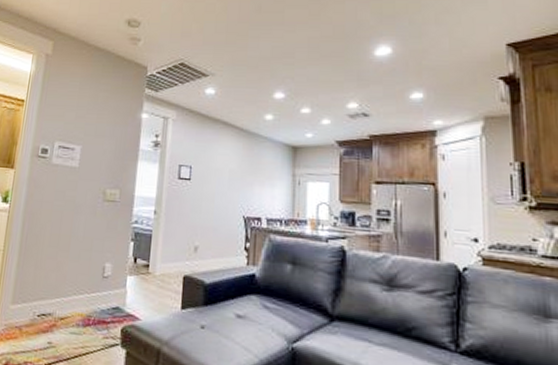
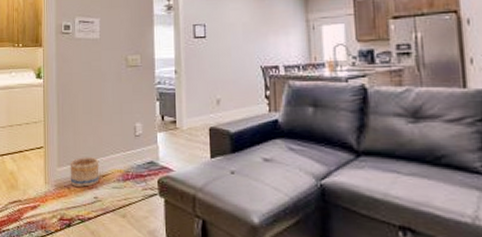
basket: none [23,295,60,329] -> present [70,157,100,187]

